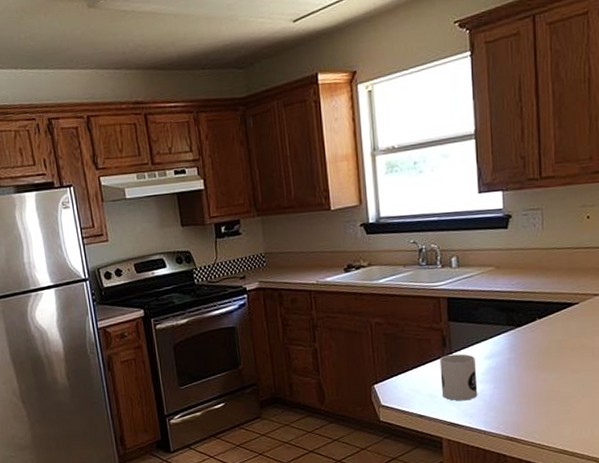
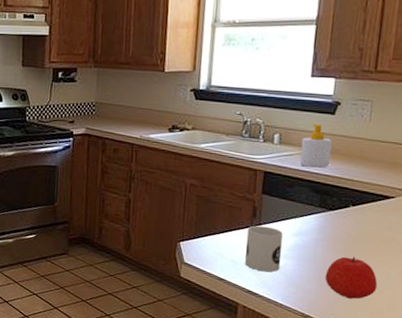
soap bottle: none [479,240,510,286] -> present [299,123,332,168]
apple: none [523,369,575,413] -> present [324,256,378,299]

